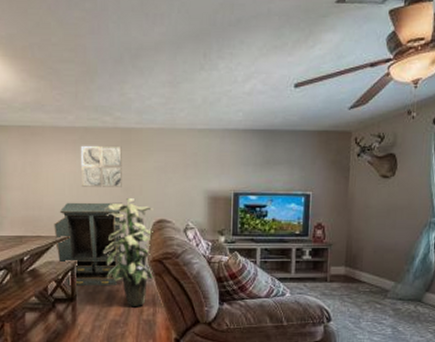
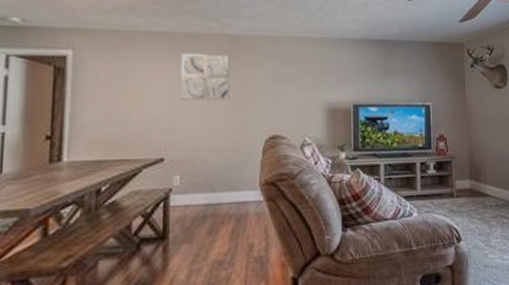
storage cabinet: present [54,202,122,285] -> none [143,117,229,220]
indoor plant: present [103,198,154,307] -> none [205,112,267,243]

